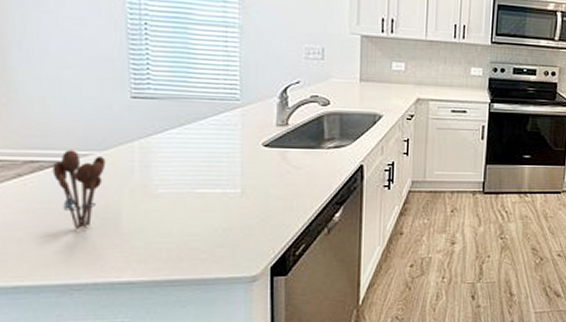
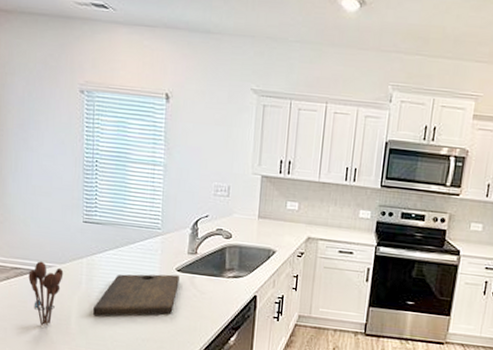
cutting board: none [151,151,267,208] -> present [92,274,179,316]

